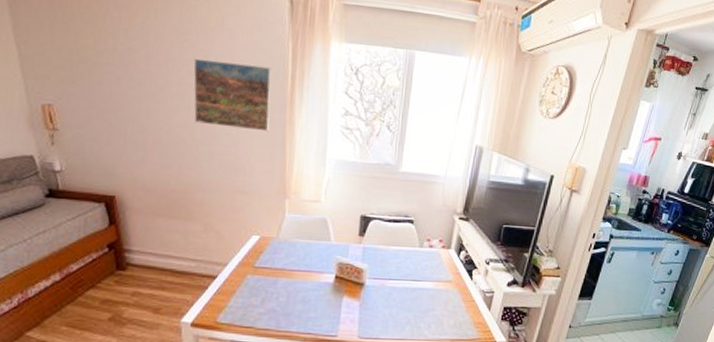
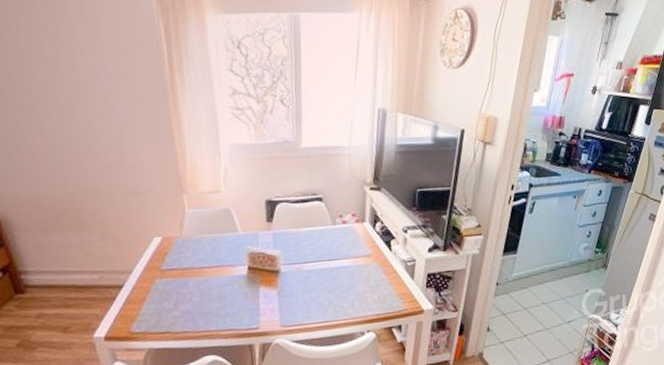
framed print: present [193,58,272,132] -> none [57,52,154,126]

